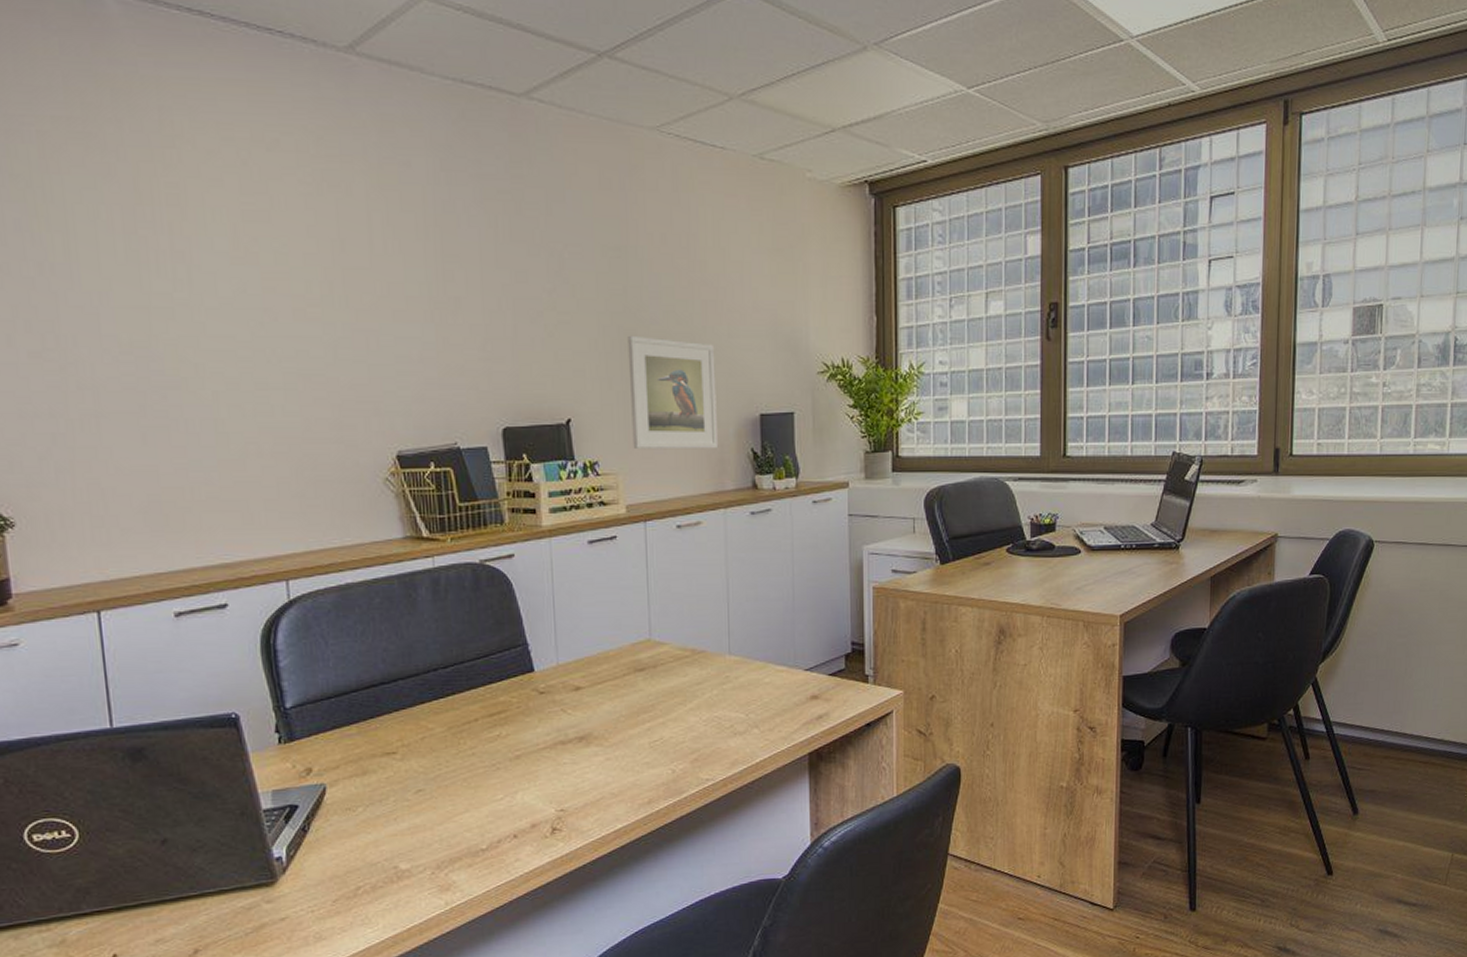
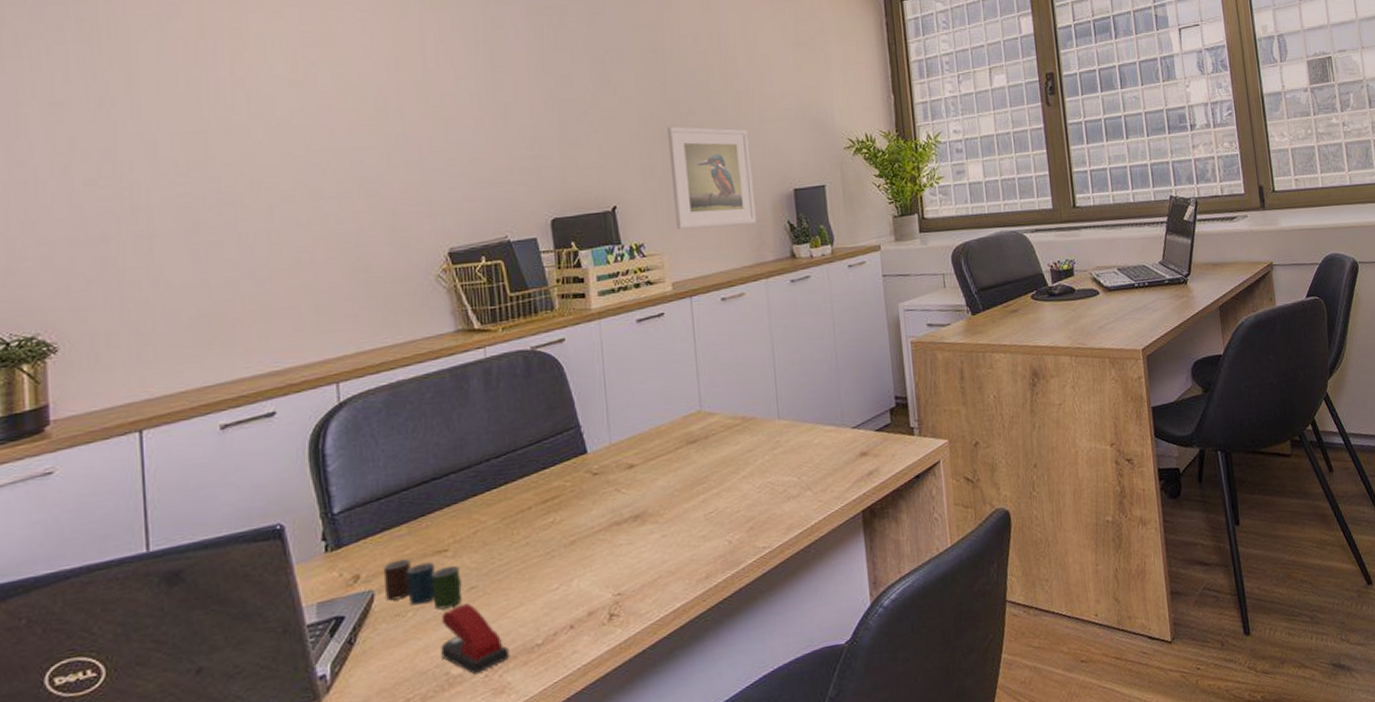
cup: none [334,757,410,808] -> present [383,558,463,610]
stapler: none [390,805,455,871] -> present [441,603,510,675]

